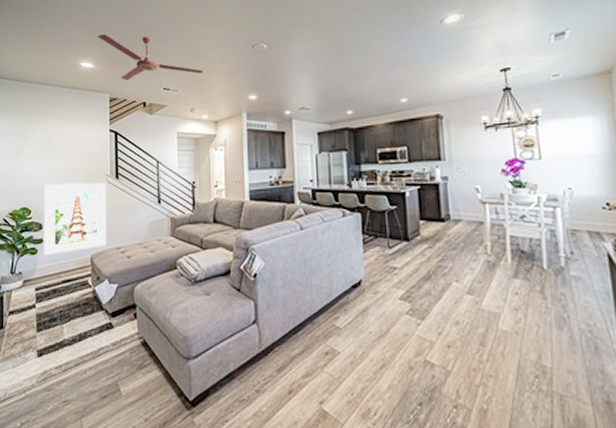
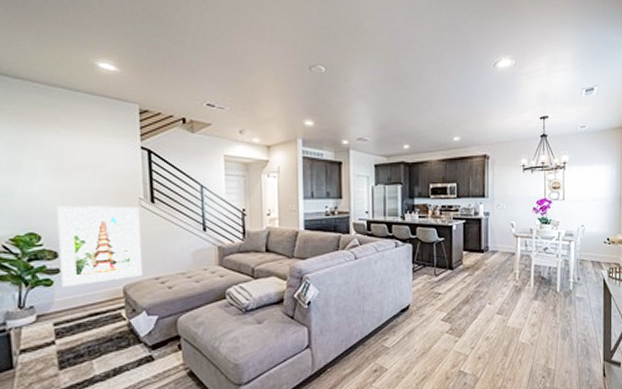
ceiling fan: present [97,34,204,81] -> none [119,31,254,91]

